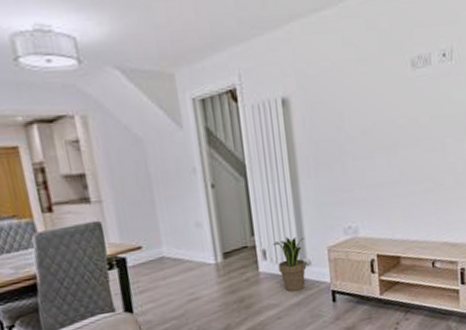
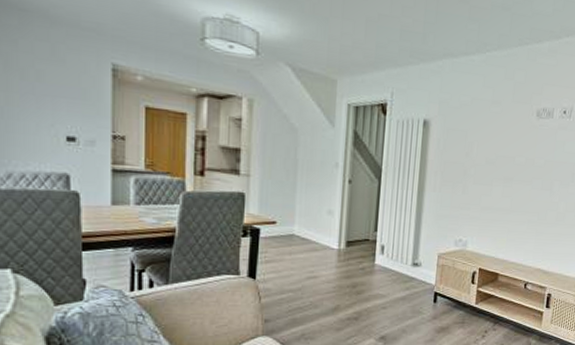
potted plant: present [273,236,307,292] -> none [391,238,419,287]

